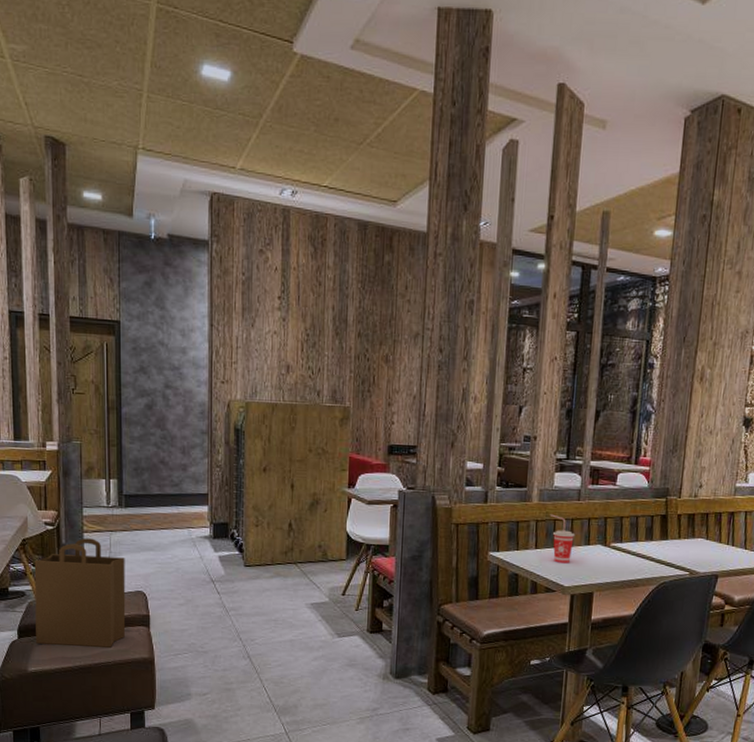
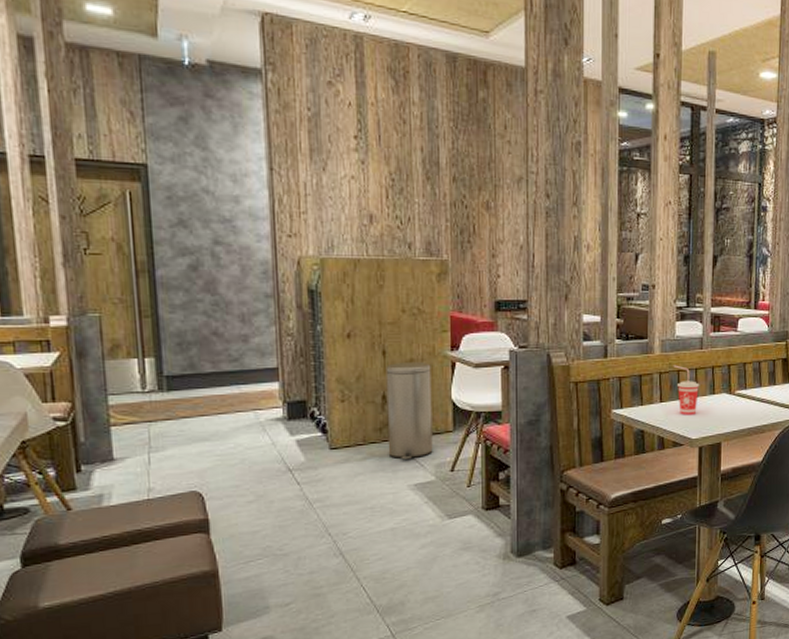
shopping bag: present [34,538,126,648] -> none [40,432,177,571]
pedal bin: none [291,495,331,581] -> present [385,361,433,460]

